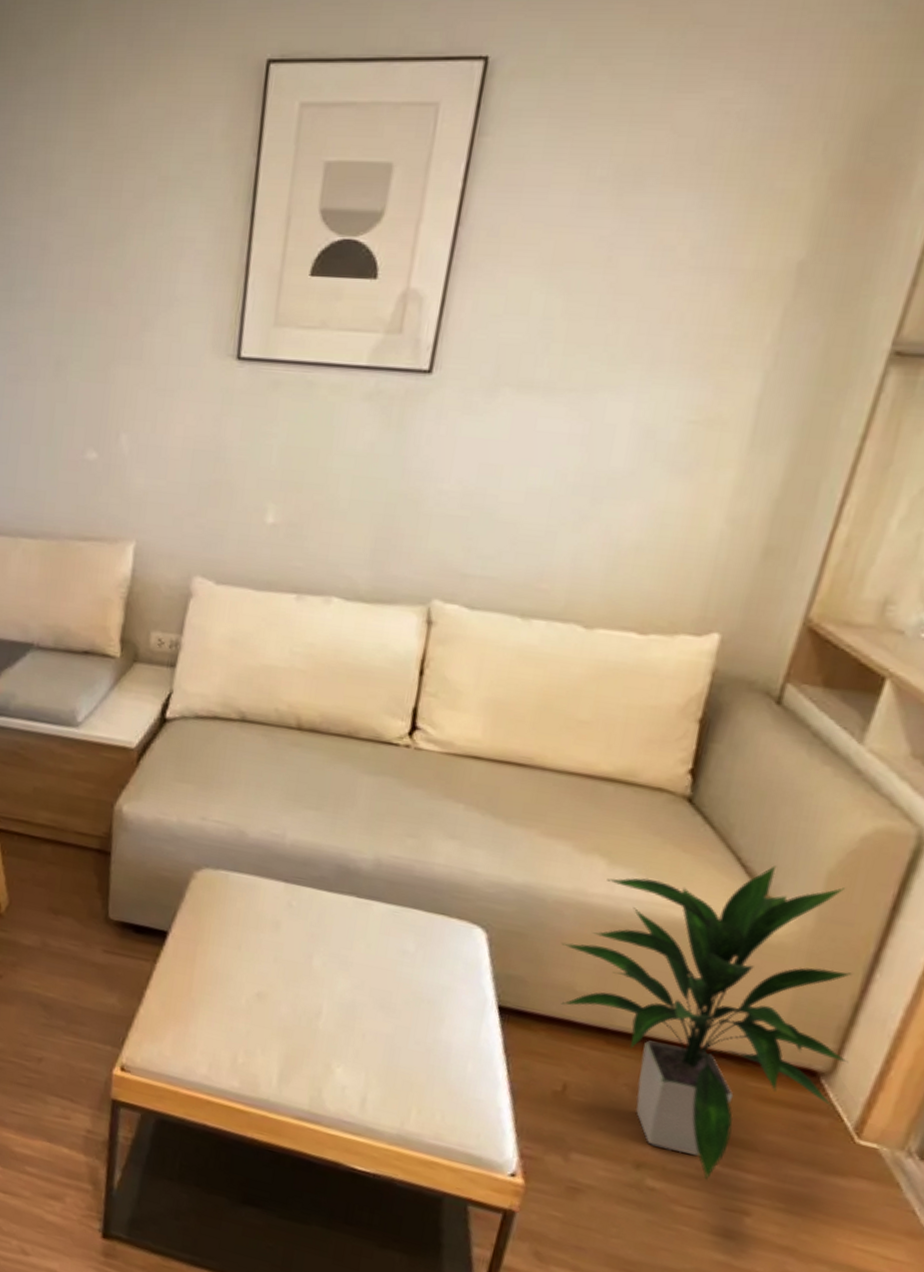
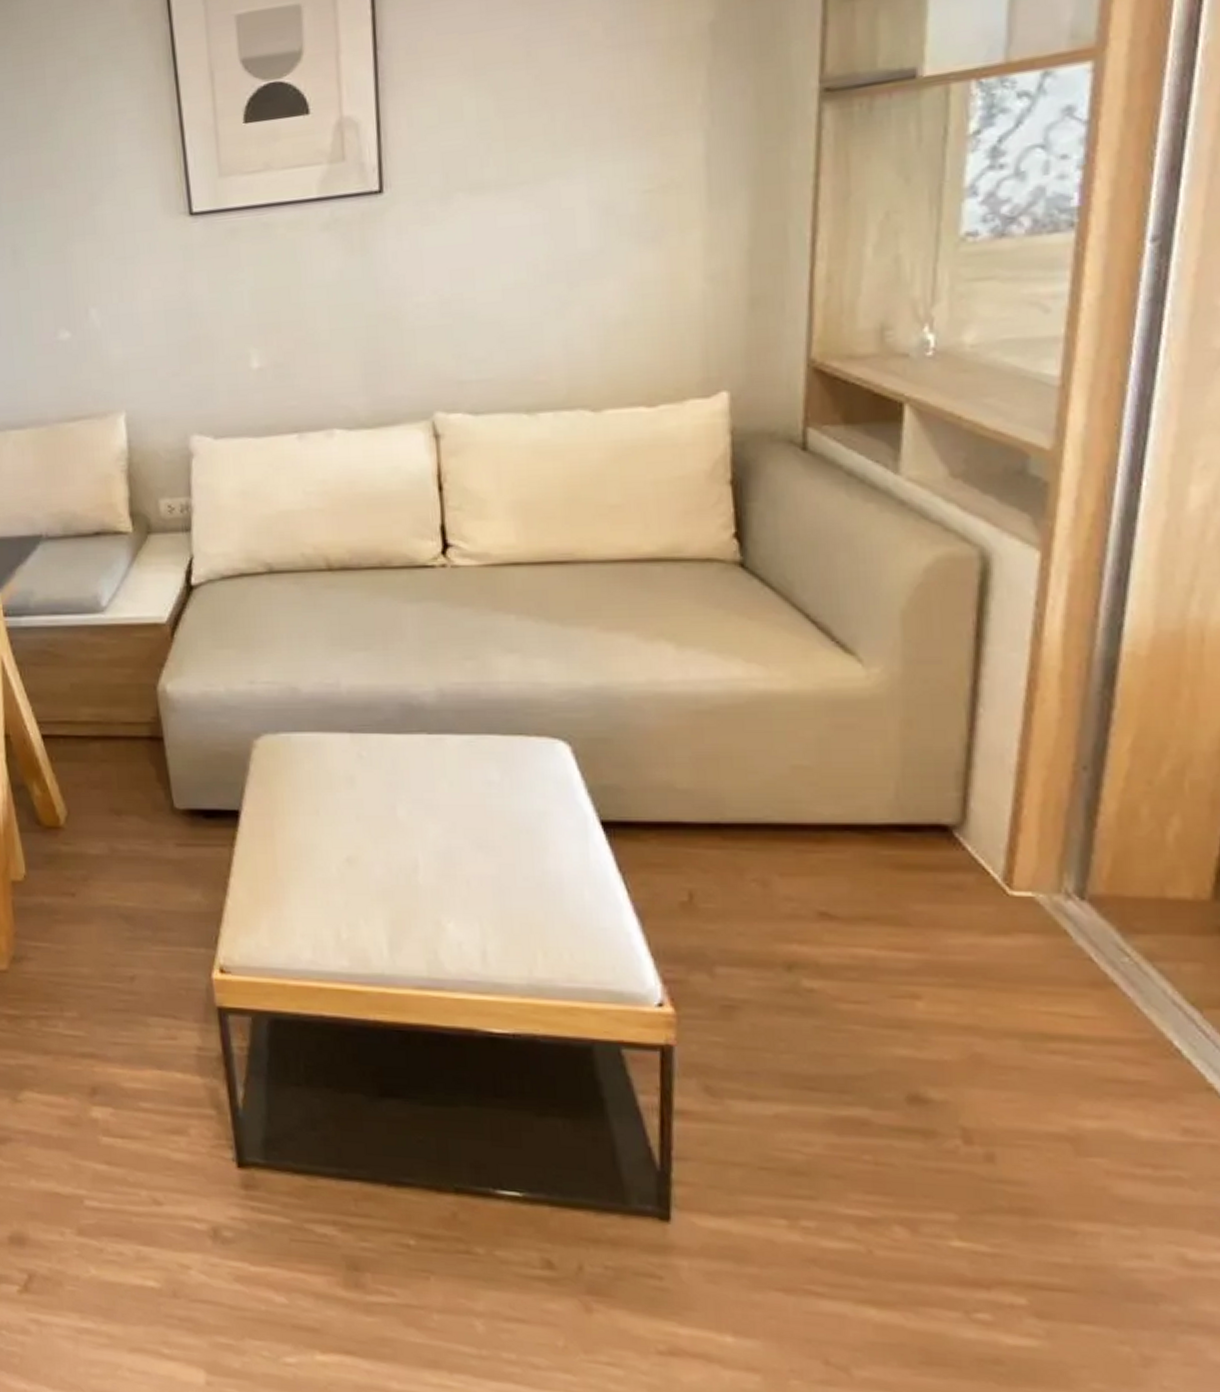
indoor plant: present [561,866,853,1180] -> none [650,616,977,968]

